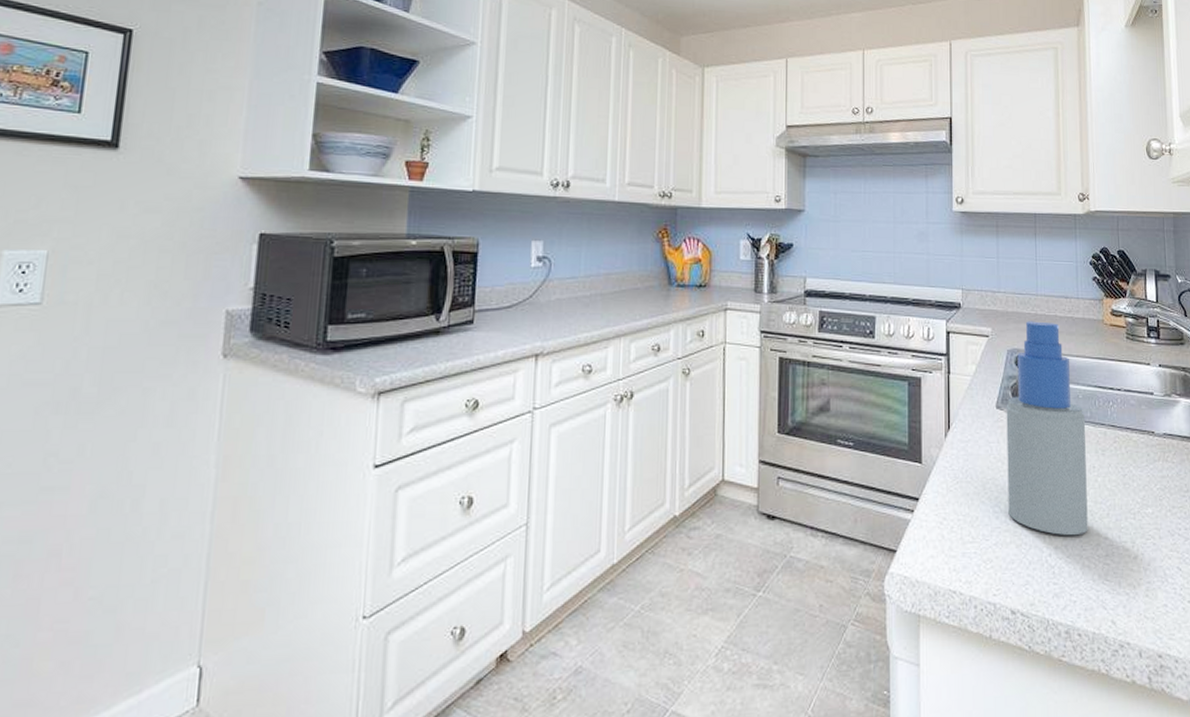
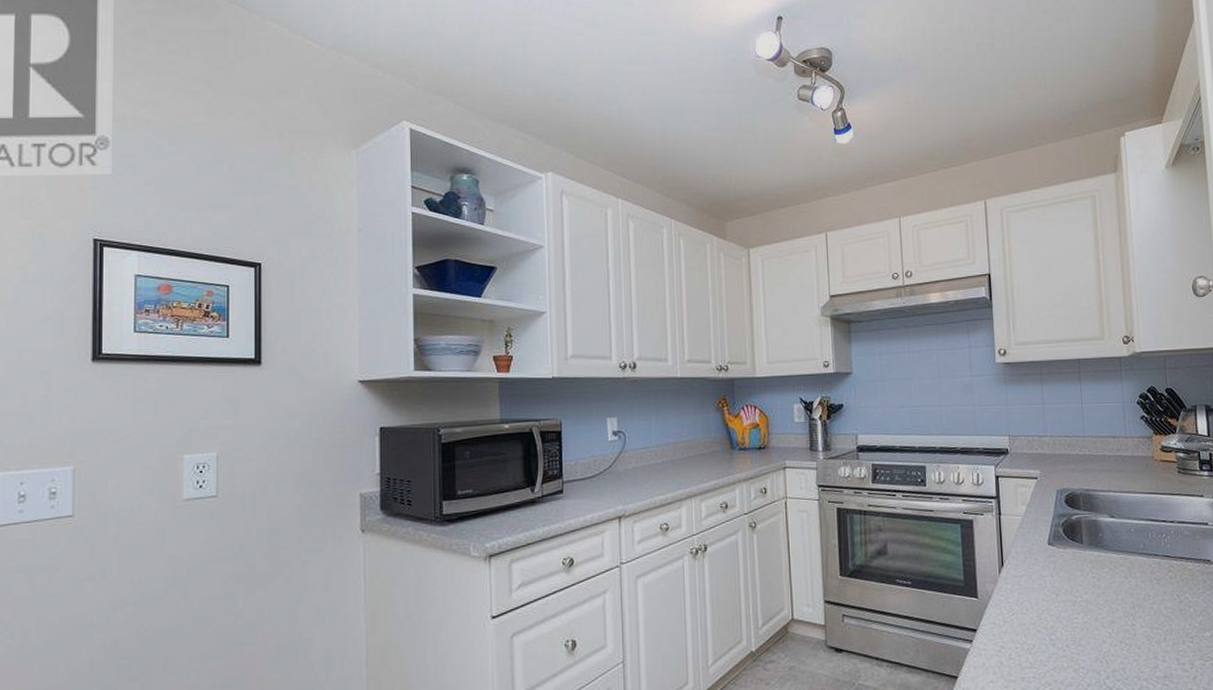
spray bottle: present [1006,321,1088,536] -> none [1058,461,1146,660]

